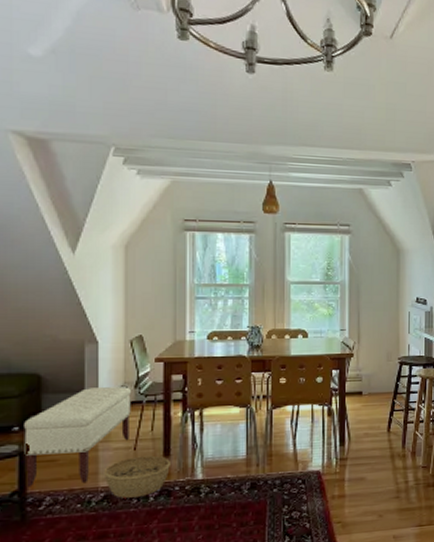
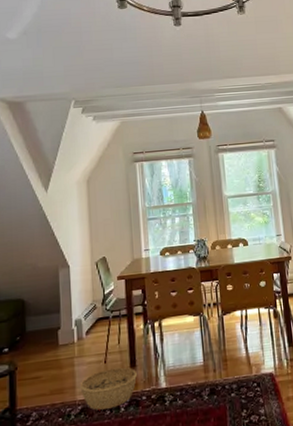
bench: present [24,387,131,486] -> none [12,304,100,403]

